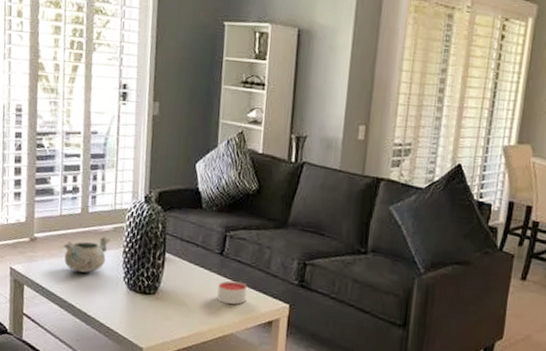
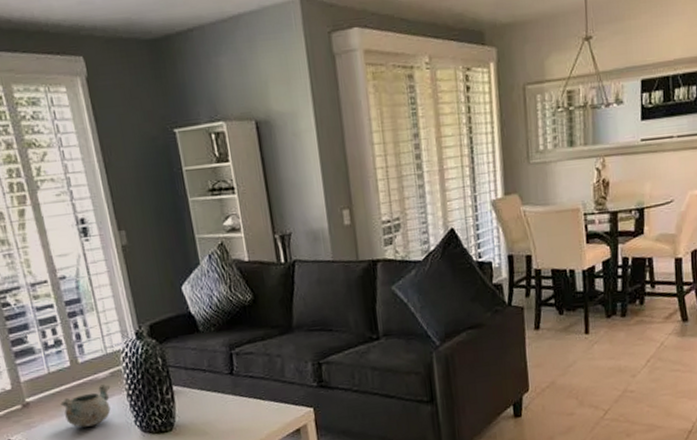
candle: present [217,280,248,305] -> none [236,397,269,423]

